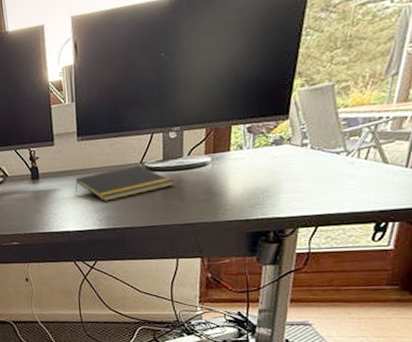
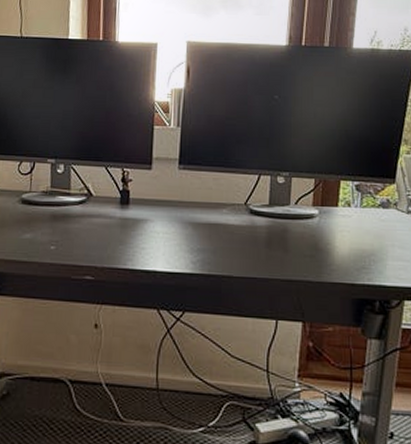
notepad: present [75,165,174,201] -> none [169,206,279,242]

